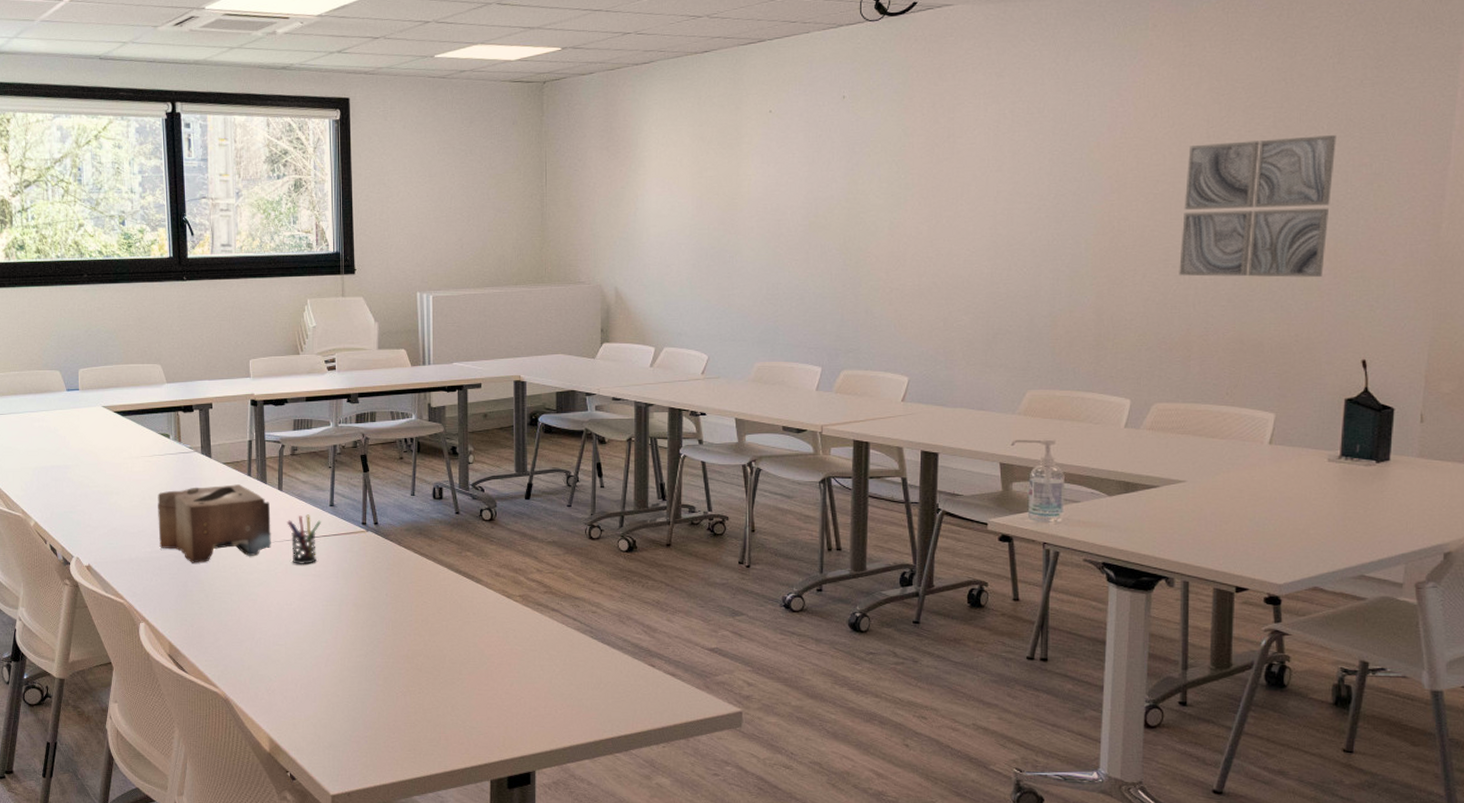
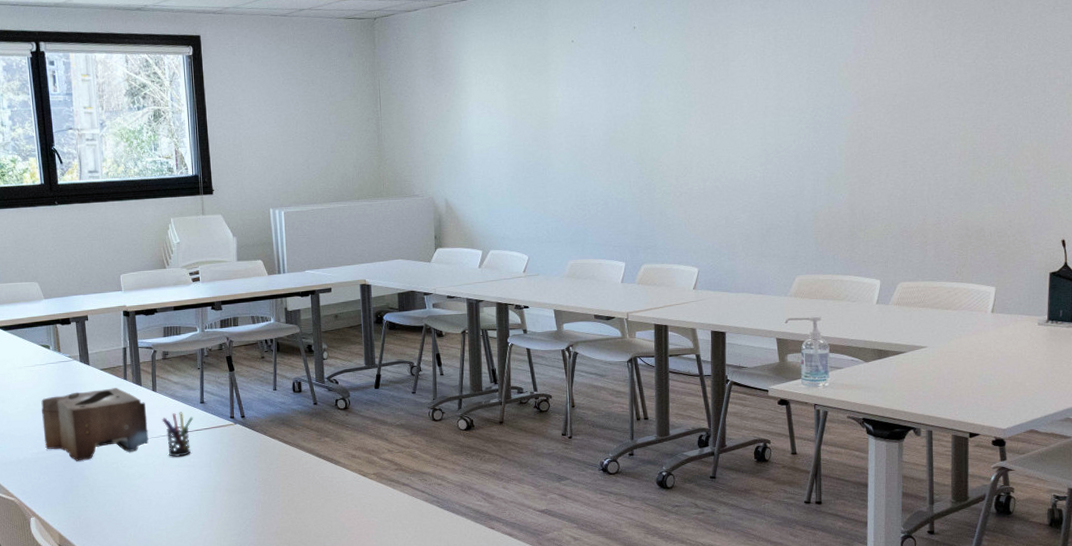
wall art: present [1179,135,1336,277] -> none [915,53,1036,175]

